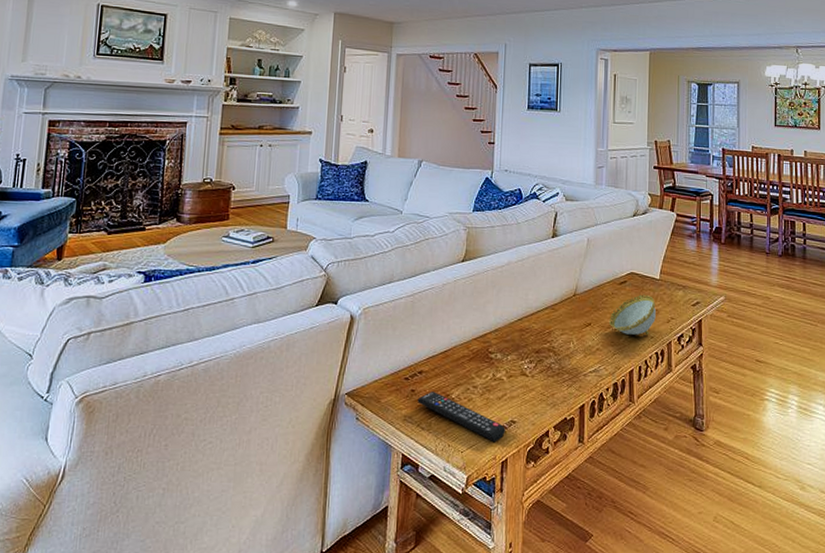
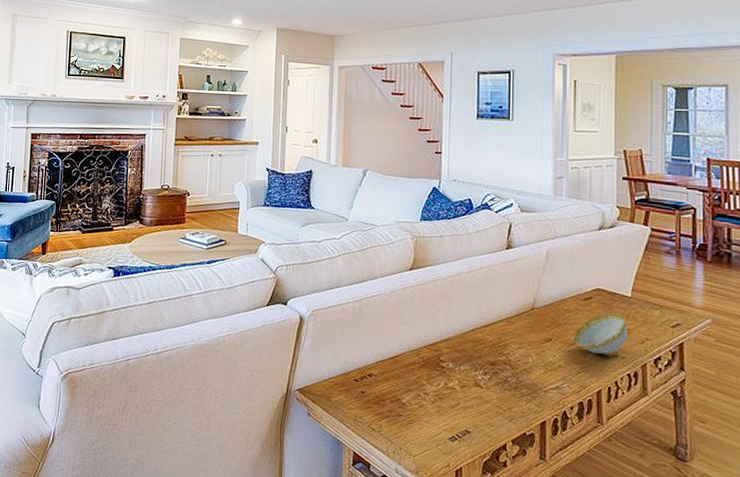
remote control: present [417,391,505,443] -> none [368,394,459,451]

